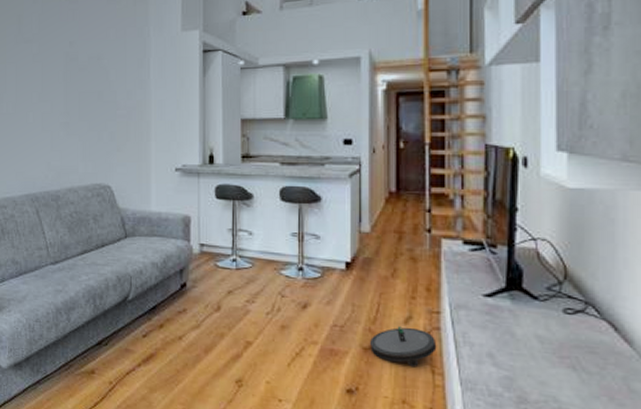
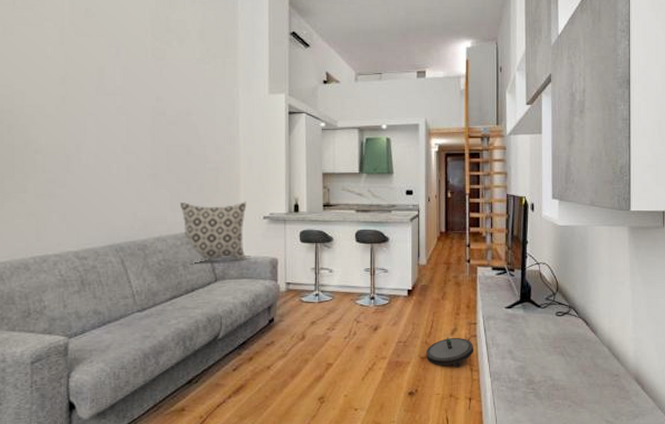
pillow: none [90,151,158,217] -> present [179,201,247,261]

